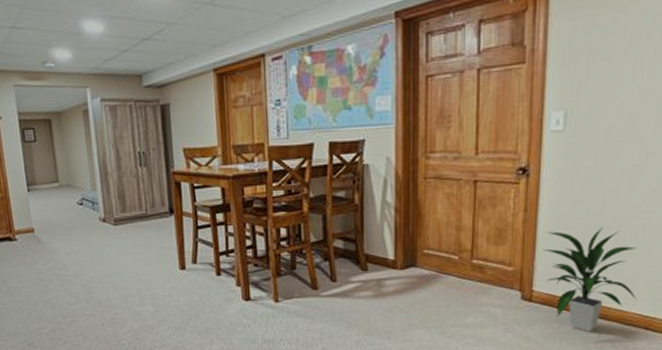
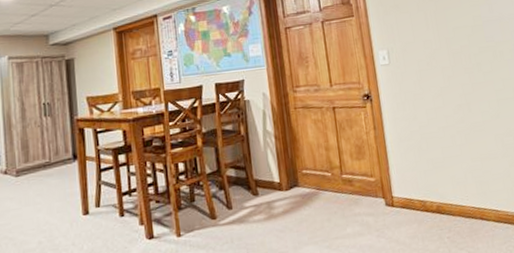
indoor plant: present [542,227,637,332] -> none [392,137,469,228]

